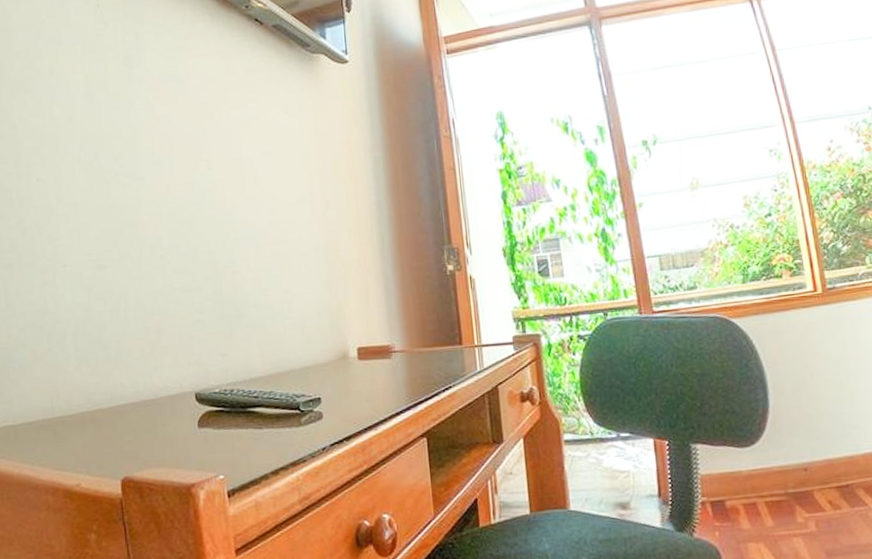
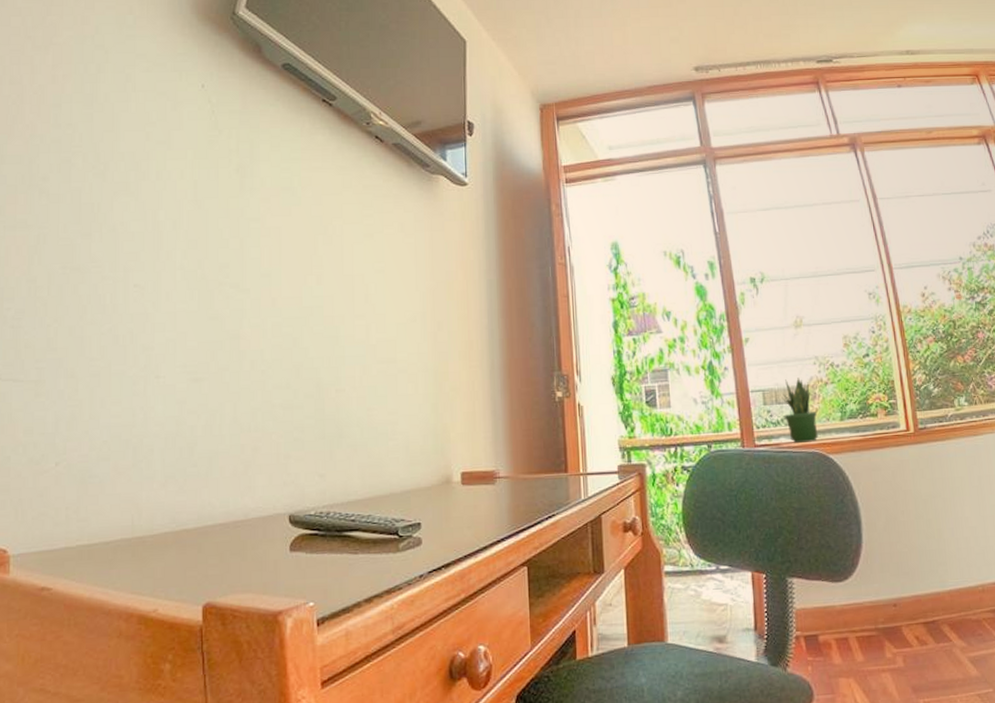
planter: none [679,241,719,308] -> present [782,377,818,443]

